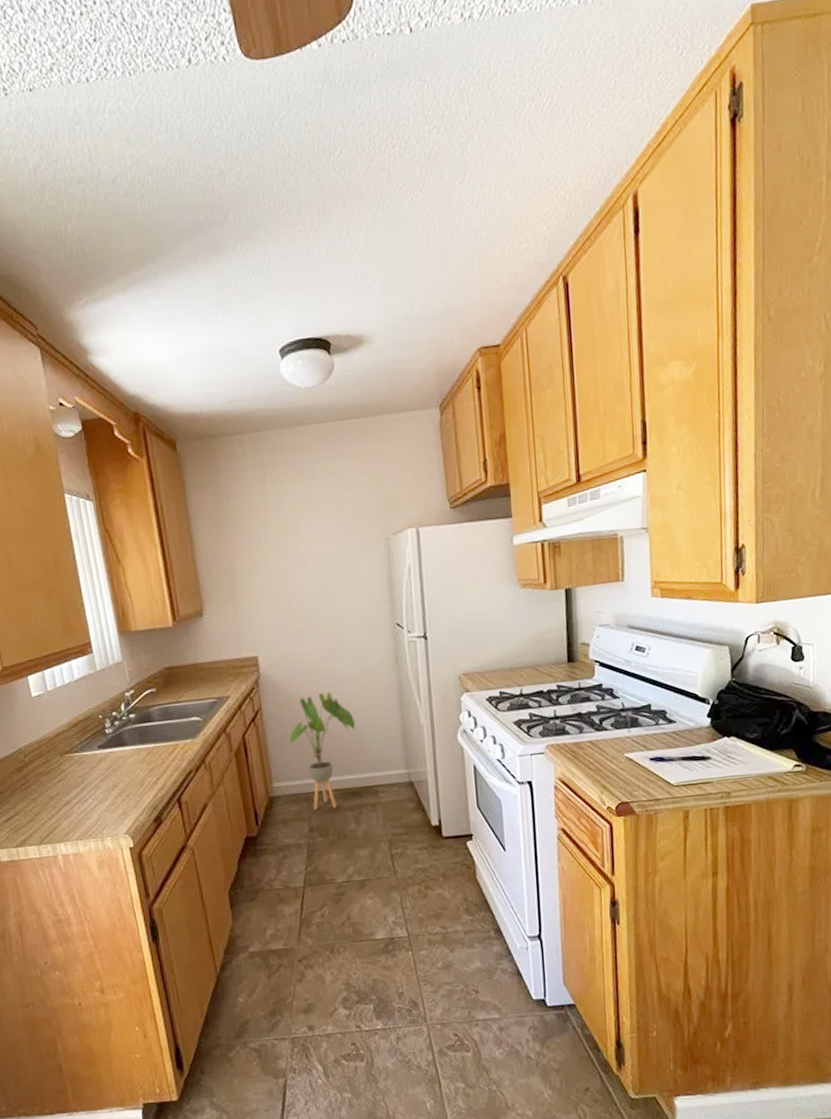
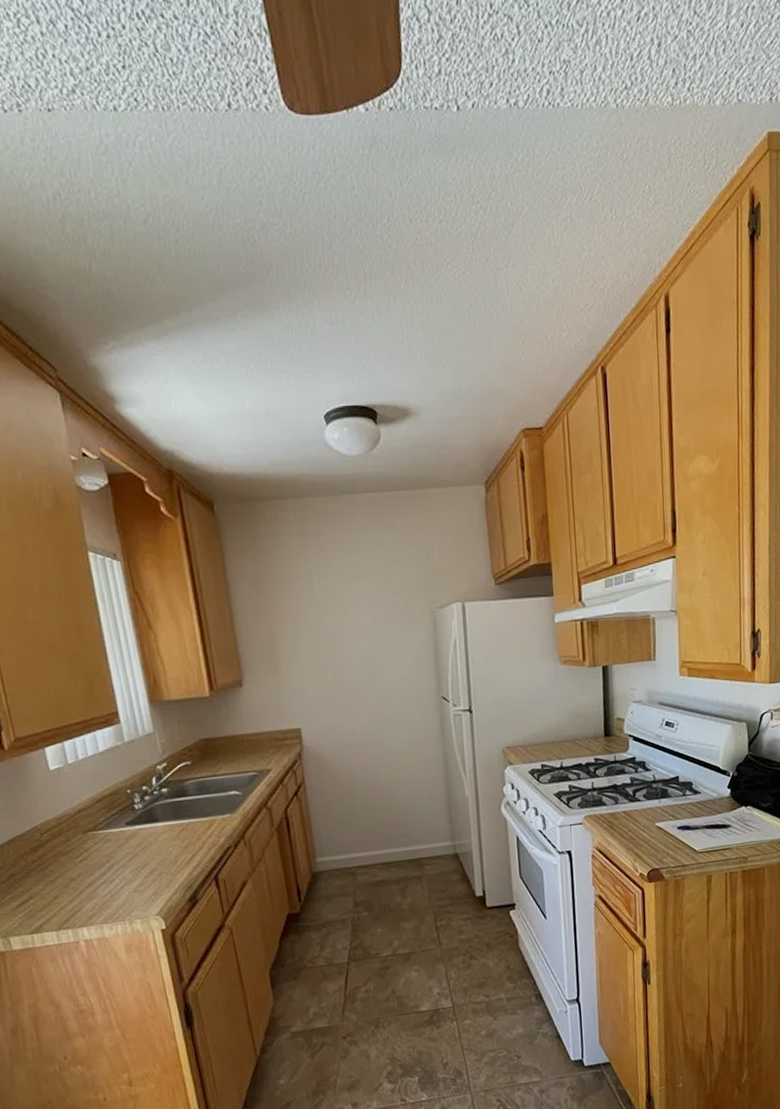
house plant: present [288,692,356,810] -> none [332,765,402,885]

